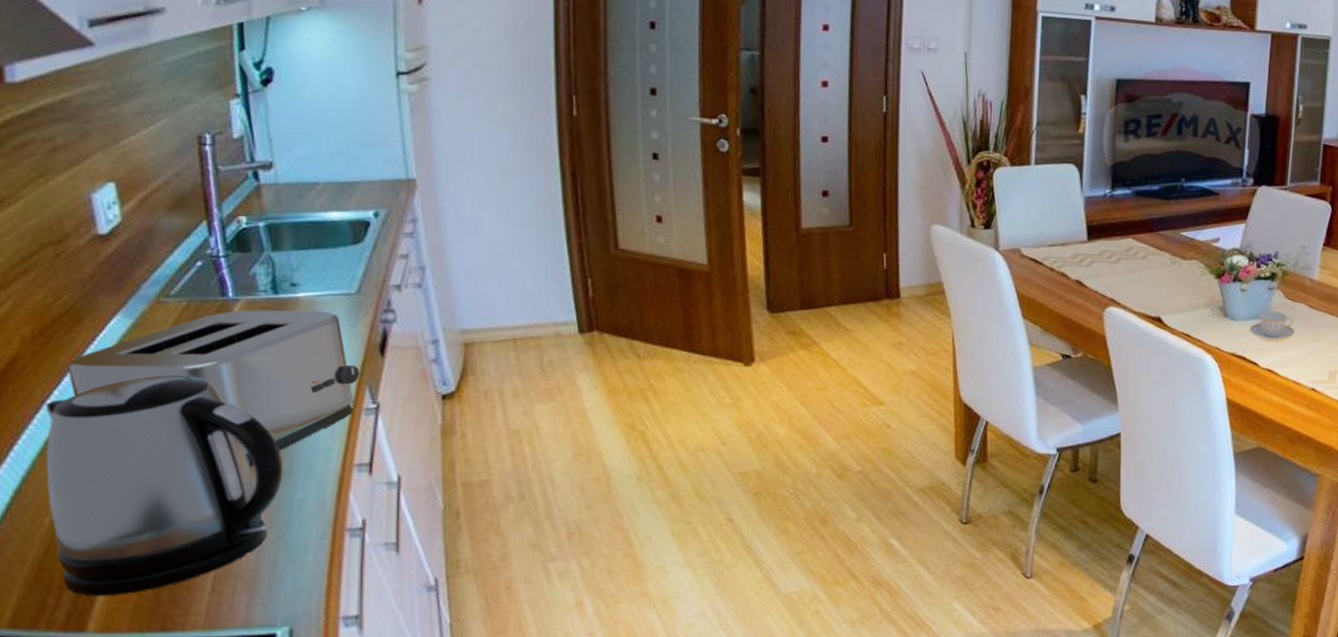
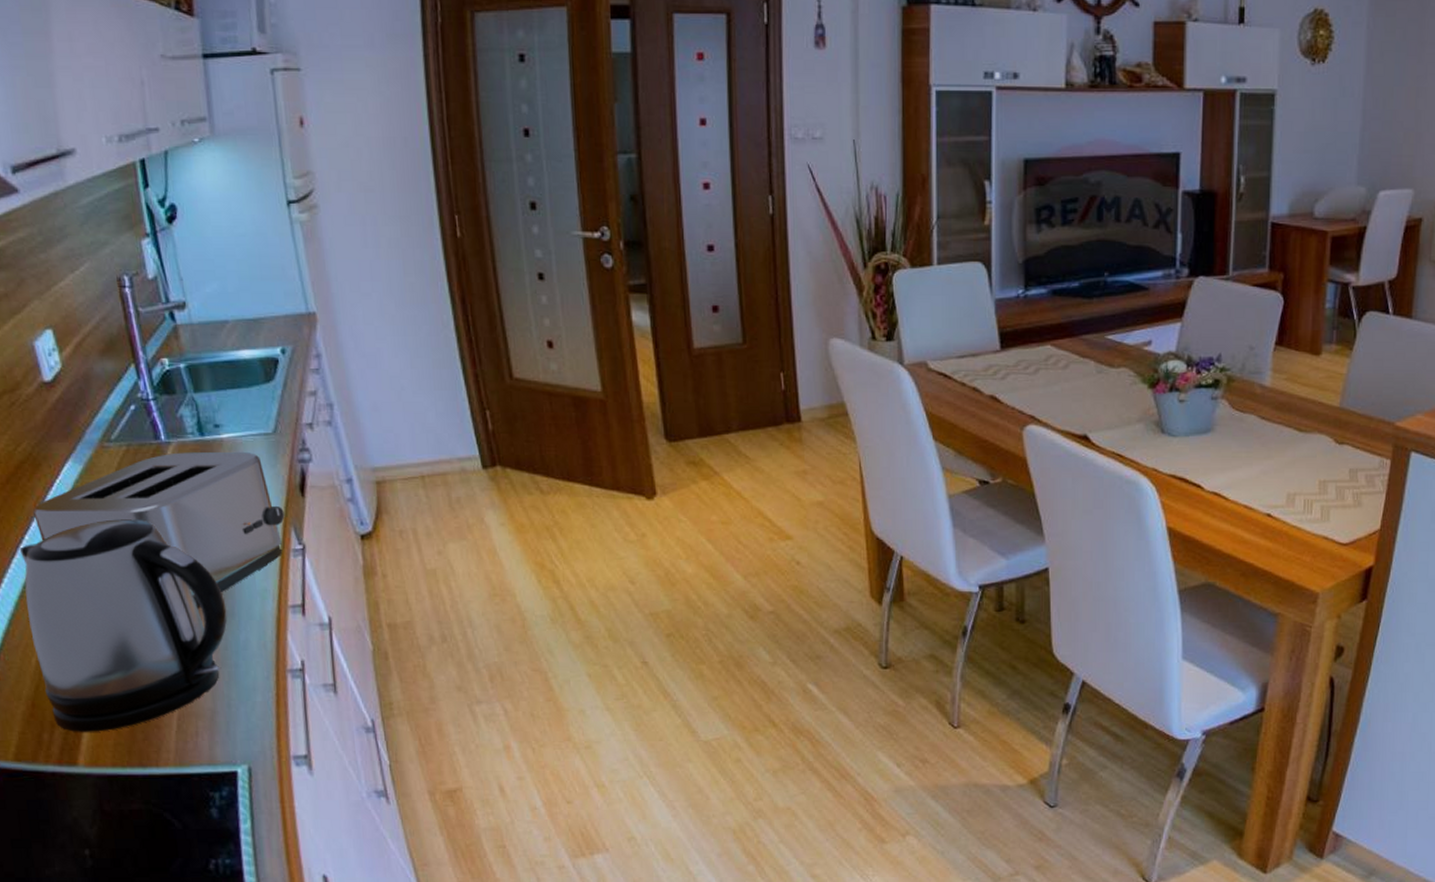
teacup: present [1249,310,1295,342] -> none [1191,423,1245,460]

